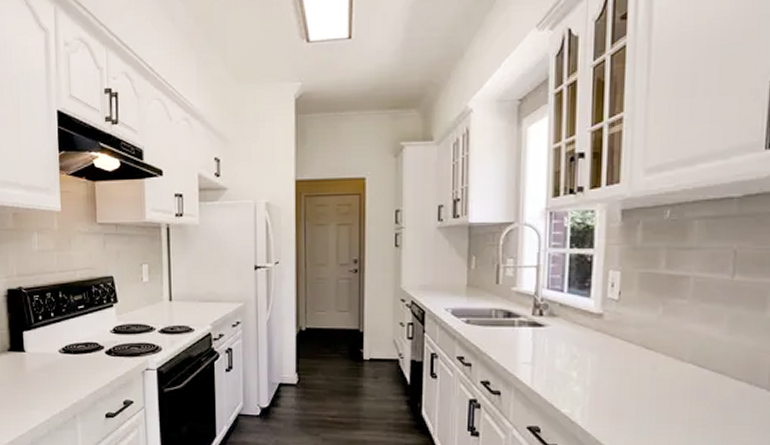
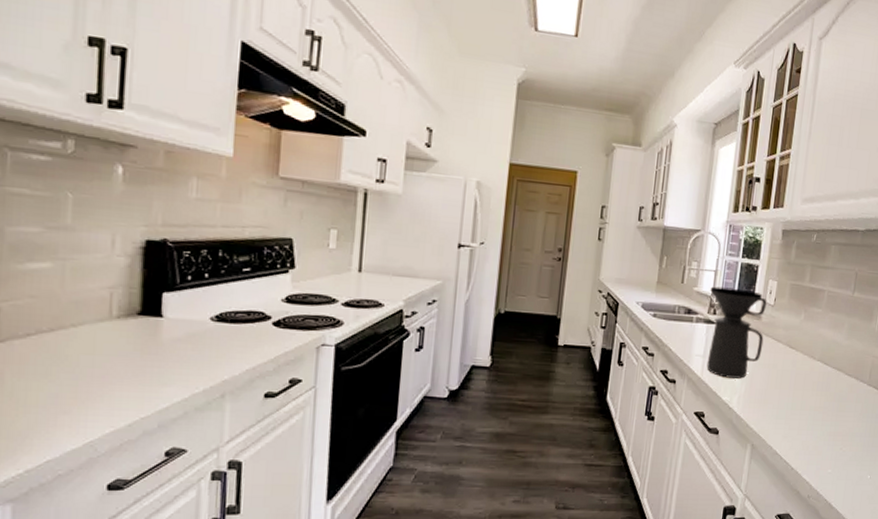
coffee maker: none [533,284,609,388] -> present [706,286,767,379]

